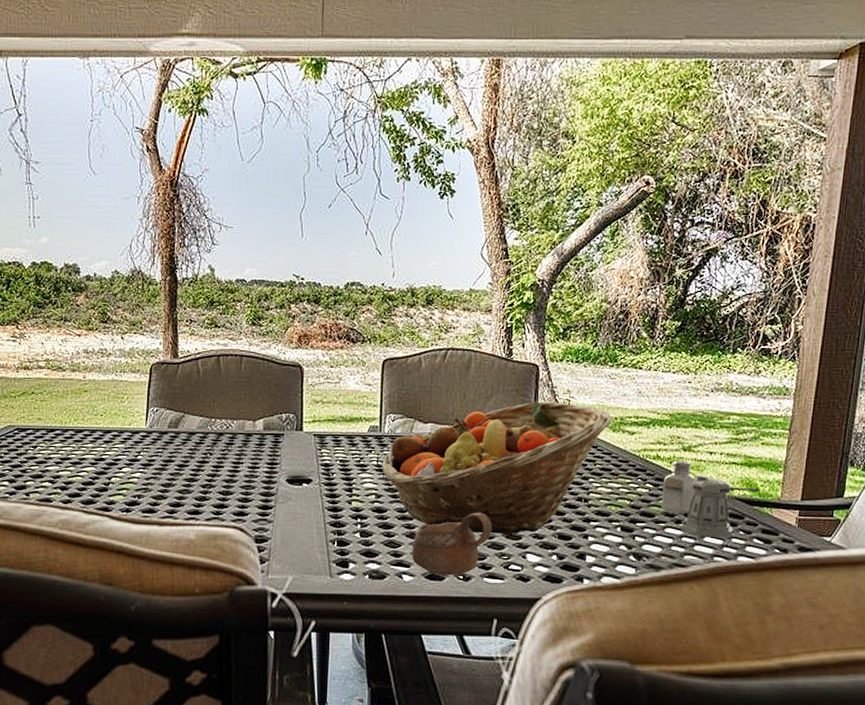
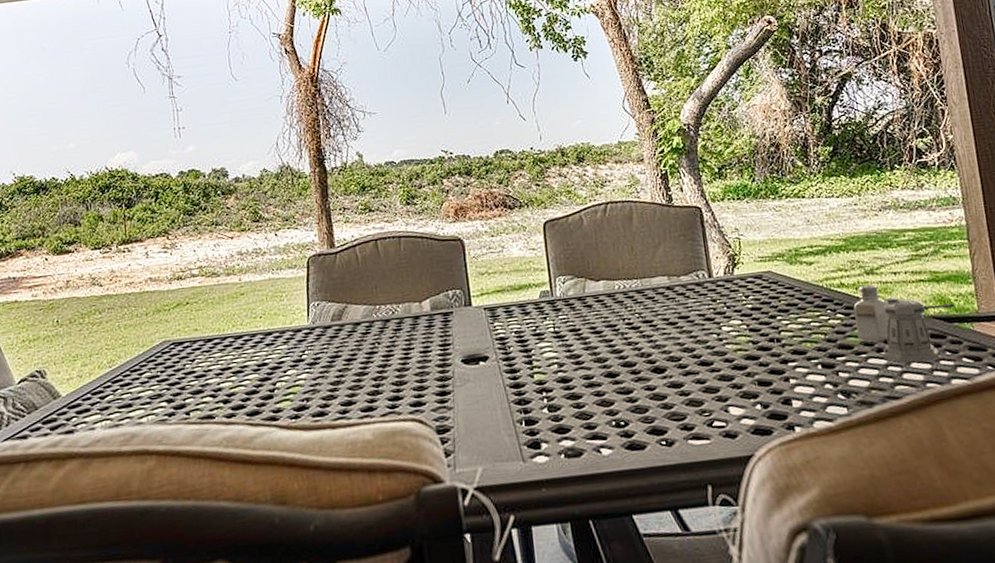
fruit basket: present [382,401,612,535] -> none [559,241,787,391]
cup: present [411,512,492,576] -> none [605,367,687,444]

